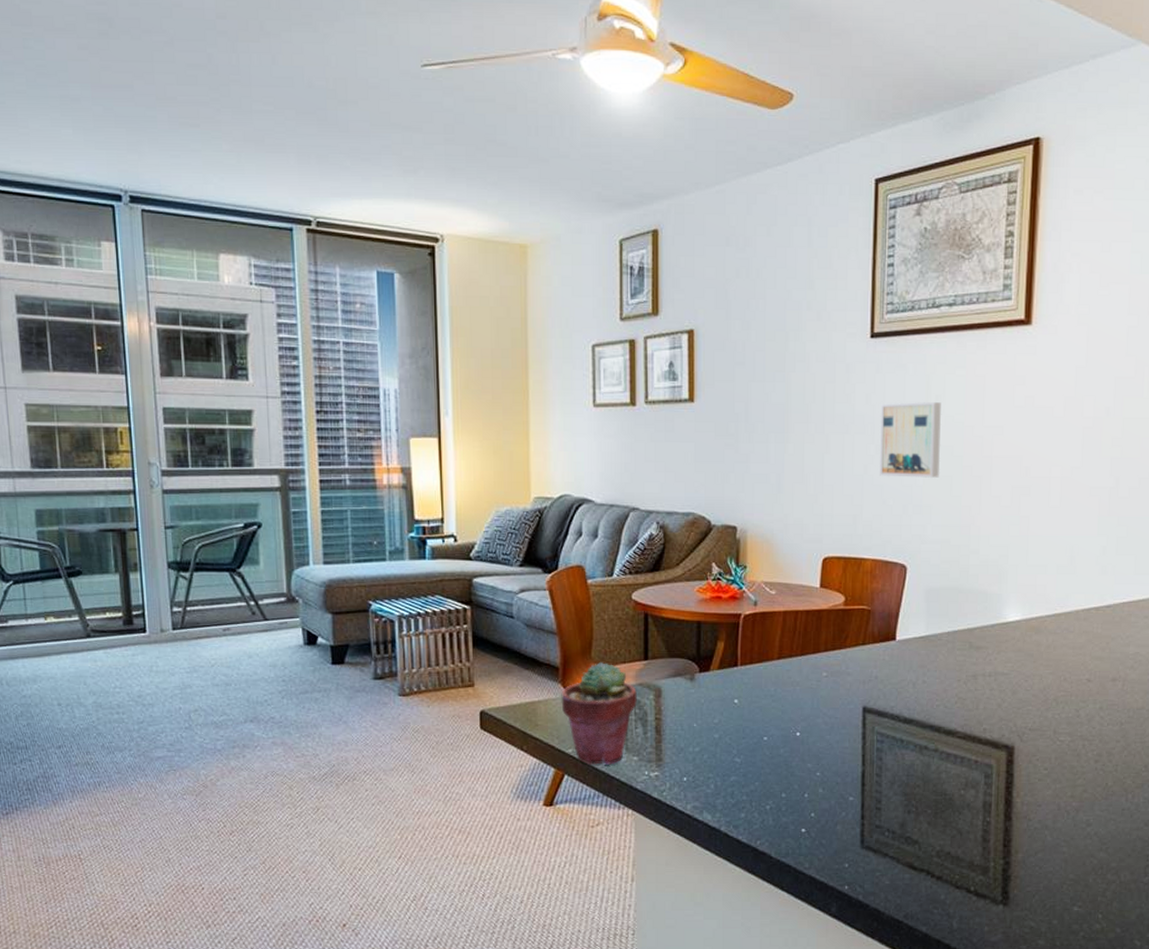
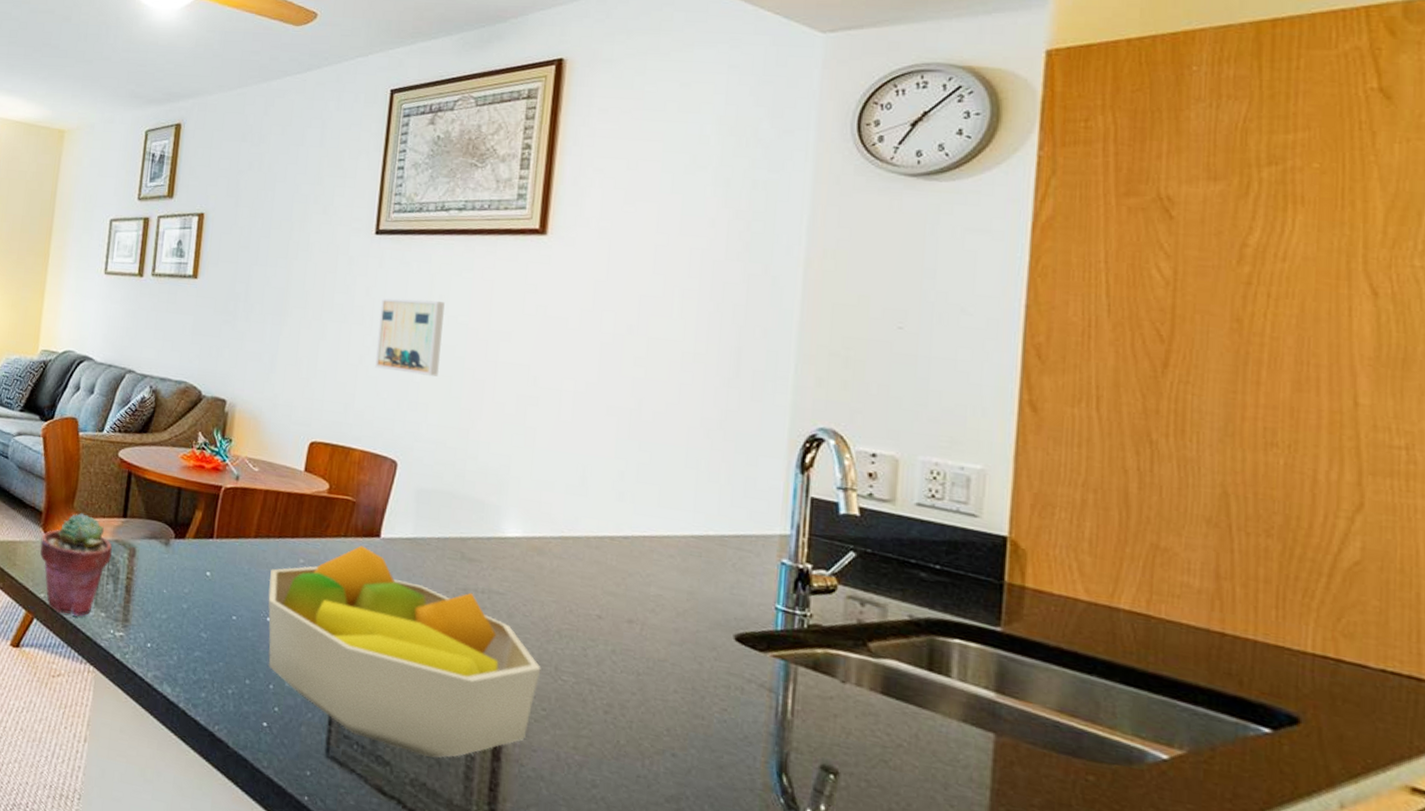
fruit bowl: none [795,651,1042,829] -> present [267,545,541,758]

